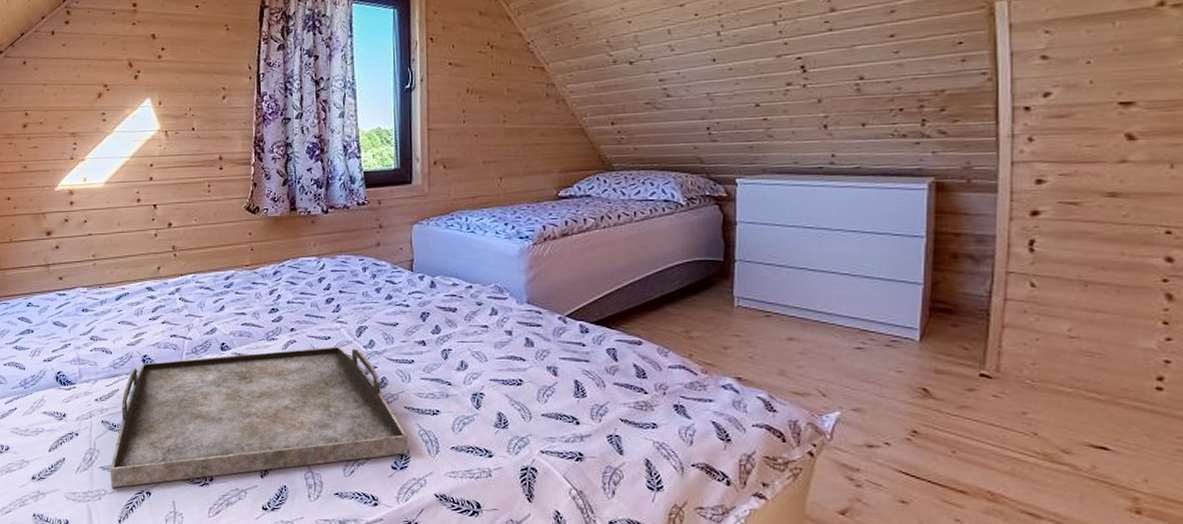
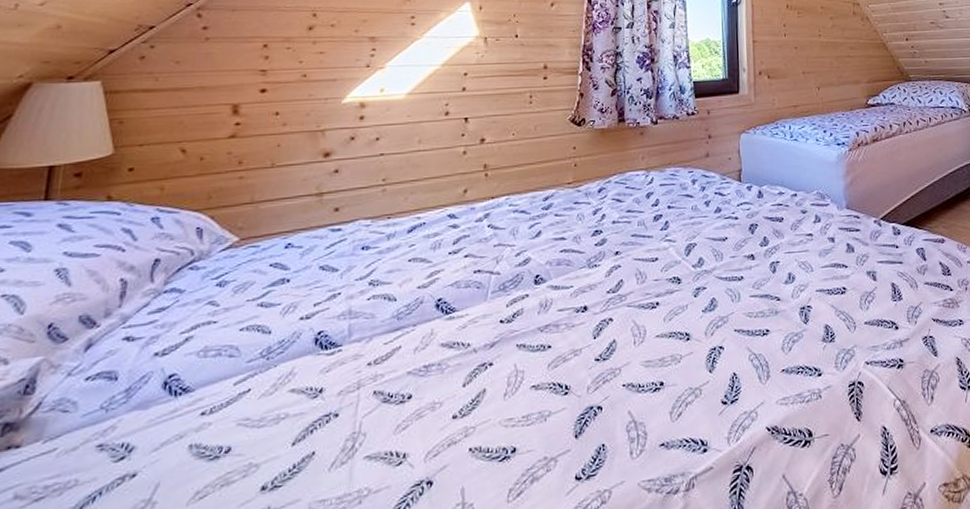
serving tray: present [109,347,408,488] -> none [377,268,738,483]

